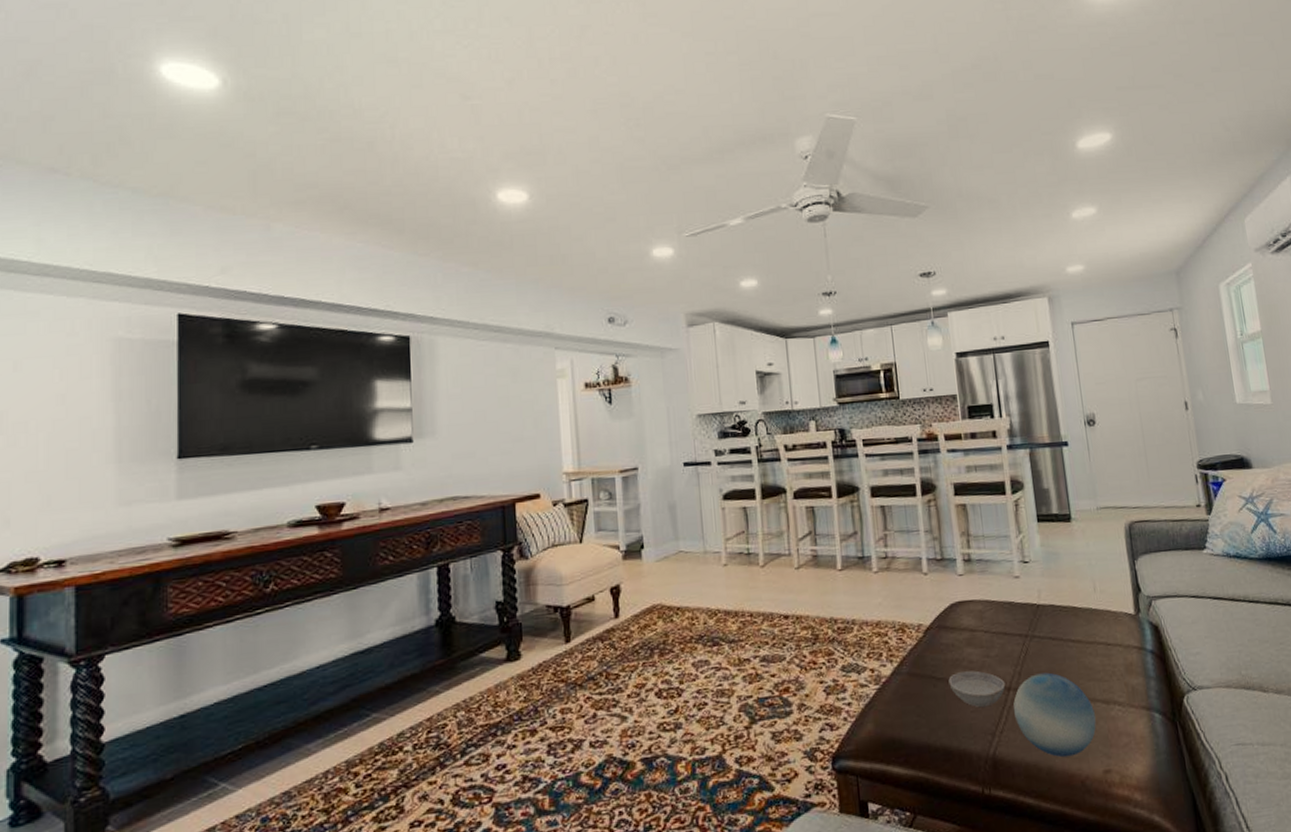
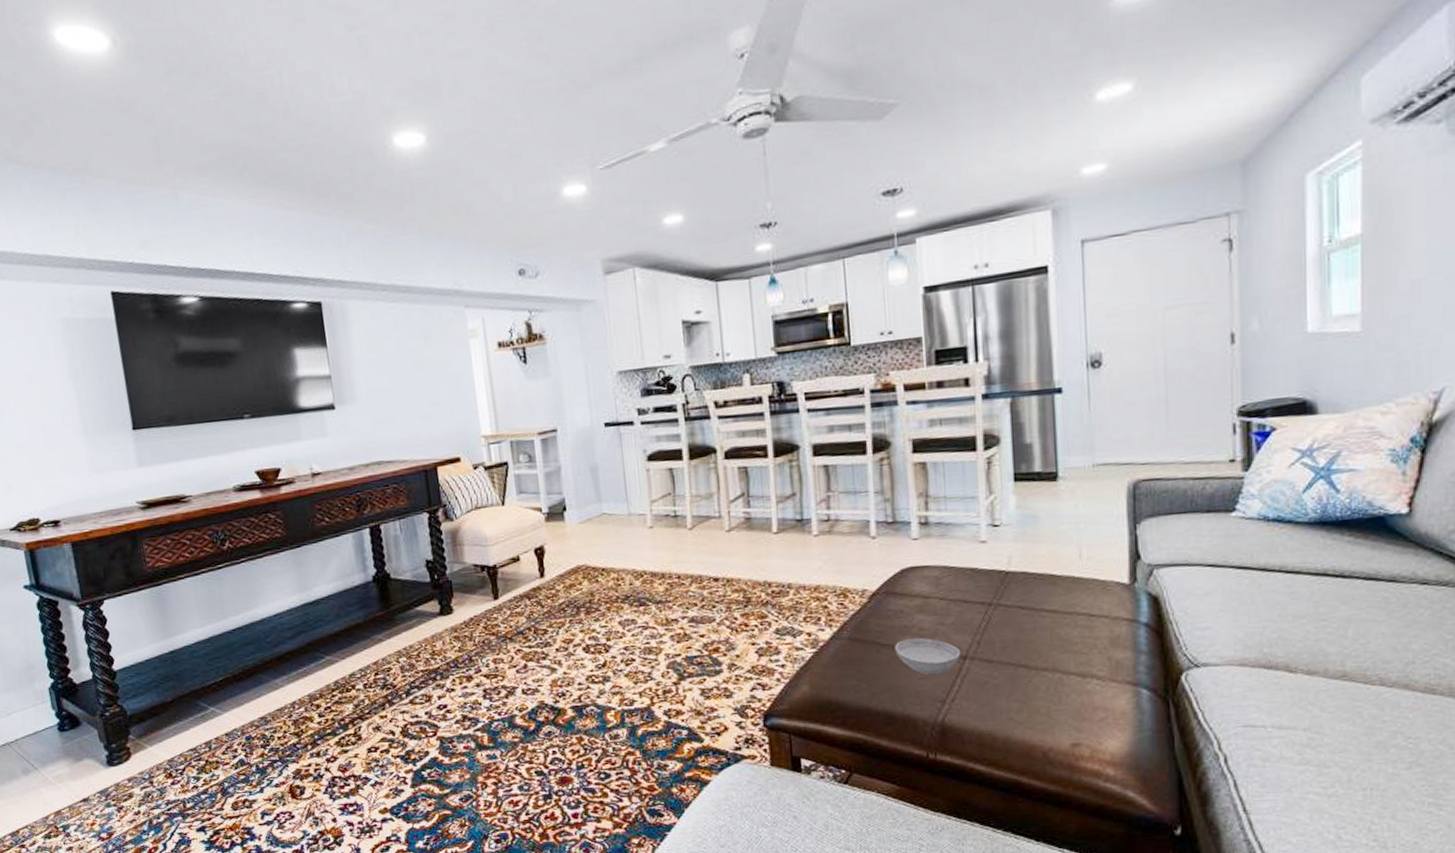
decorative ball: present [1013,672,1096,758] -> none [968,642,1067,729]

